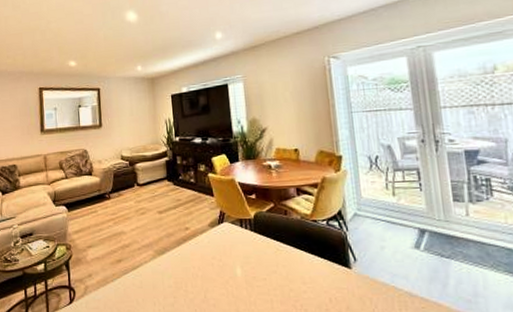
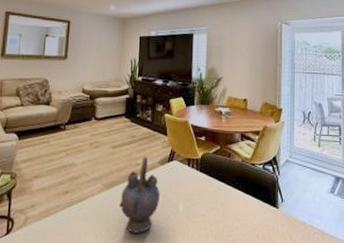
teapot: none [174,219,215,300] -> present [119,156,160,233]

